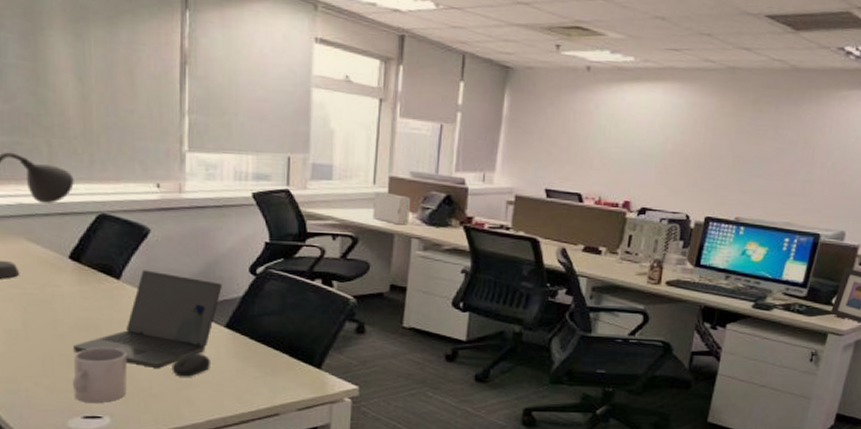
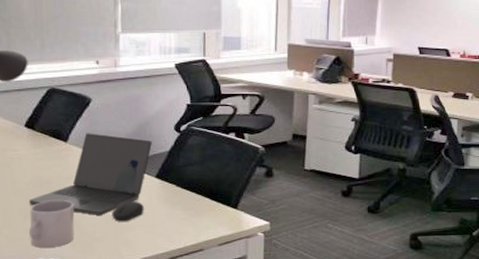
file organizer: present [373,192,411,225] -> none [275,57,307,84]

